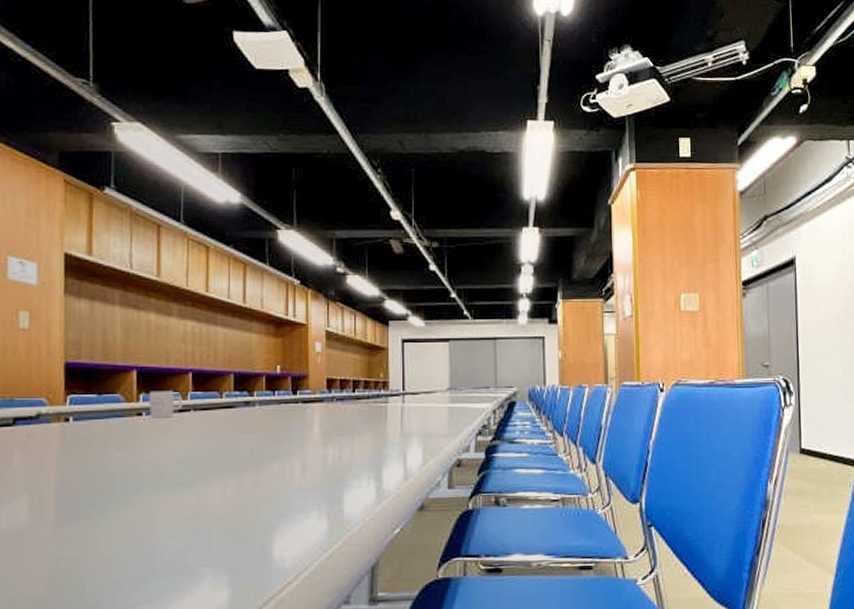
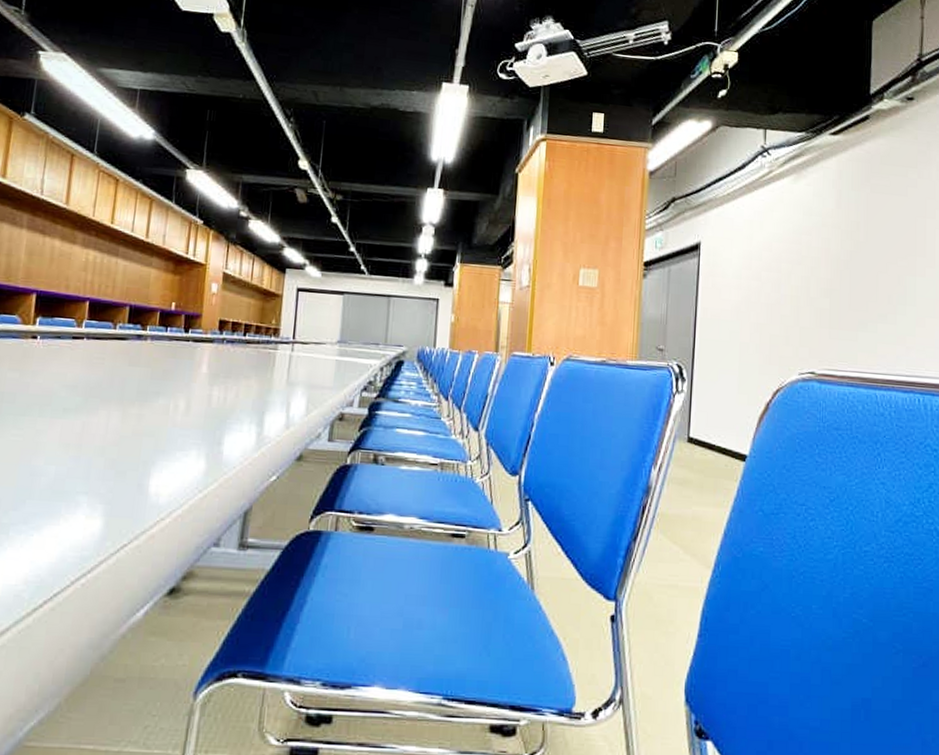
mug: present [148,391,183,418] -> none [44,315,78,344]

